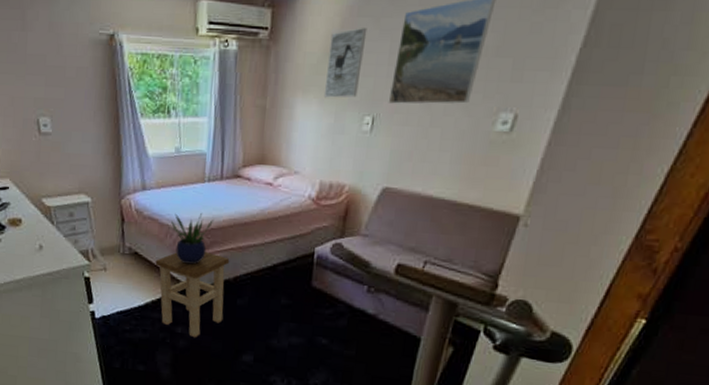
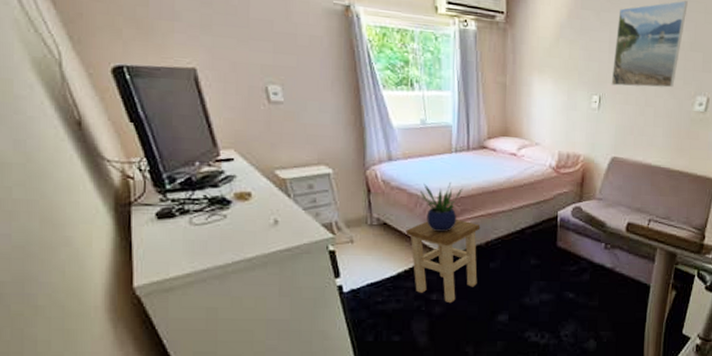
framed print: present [323,28,367,98] -> none [557,19,590,79]

